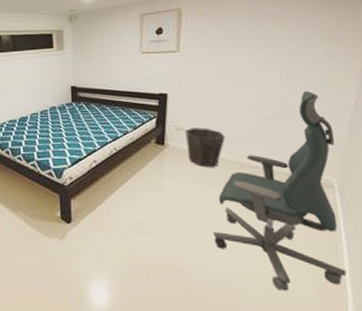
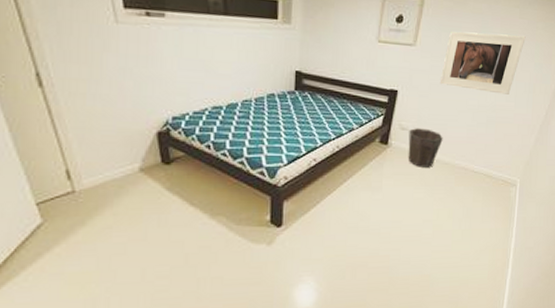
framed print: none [211,25,306,87] -> present [439,31,526,95]
office chair: present [213,91,347,291] -> none [418,100,526,274]

